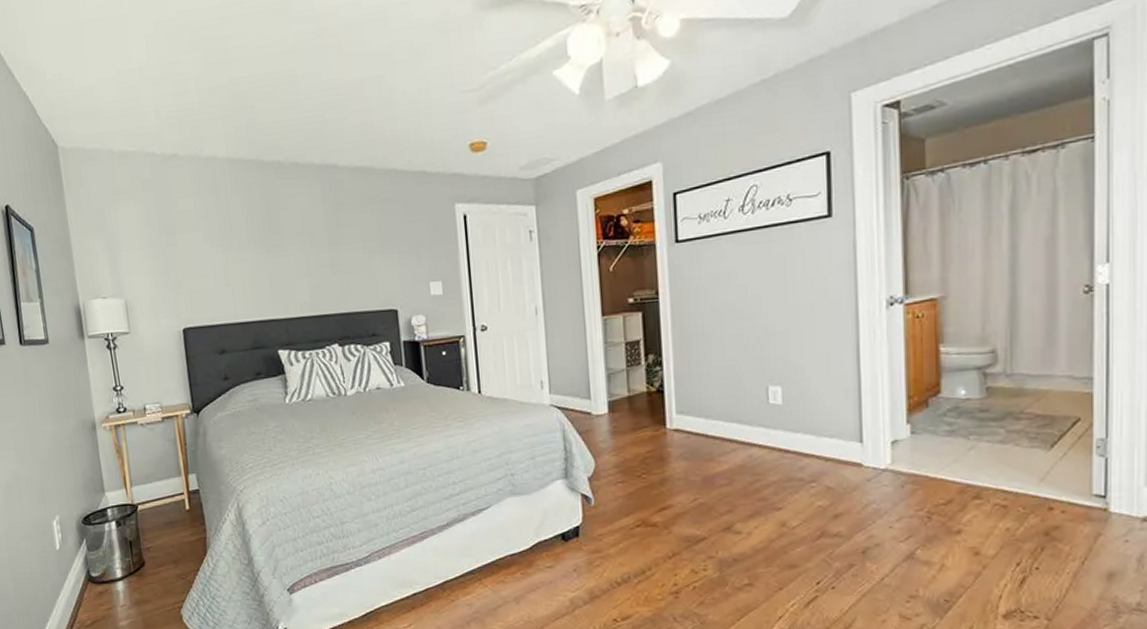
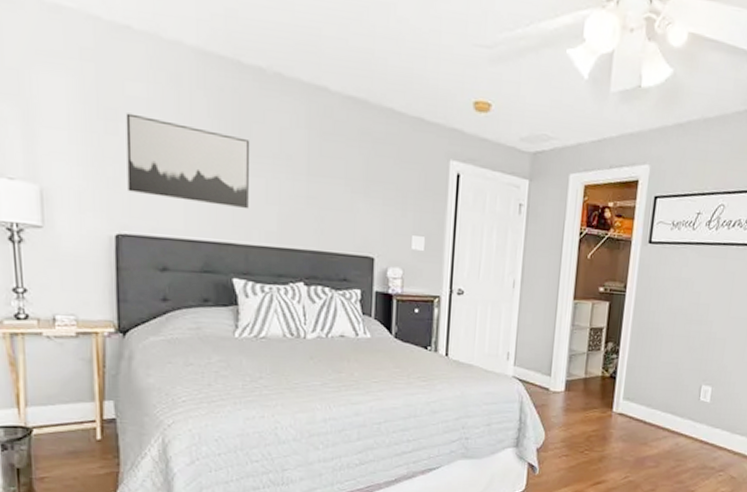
wall art: none [180,224,284,291] -> present [125,113,250,210]

